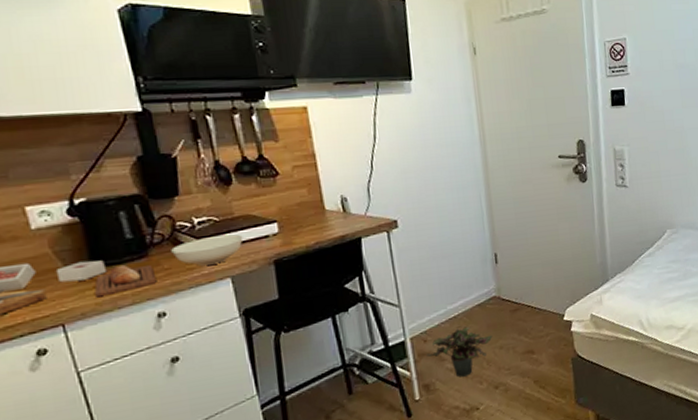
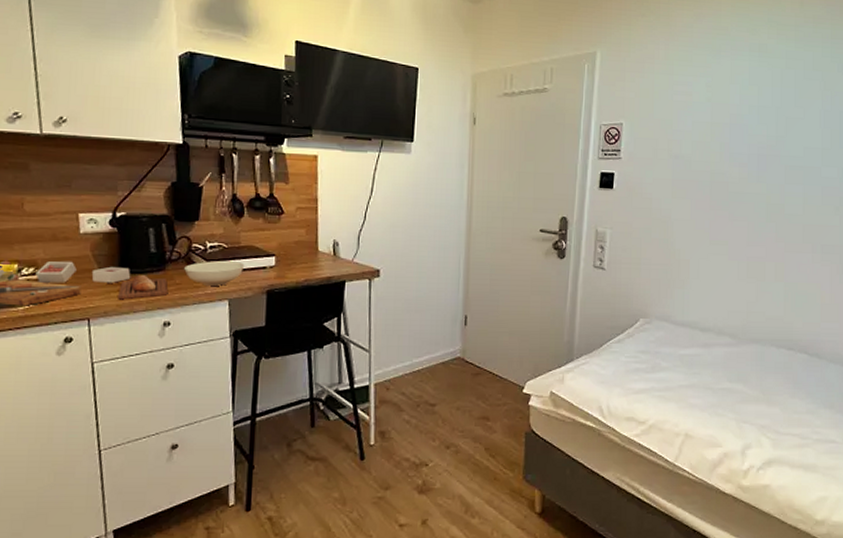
potted plant: present [426,326,493,377] -> none [387,382,452,430]

